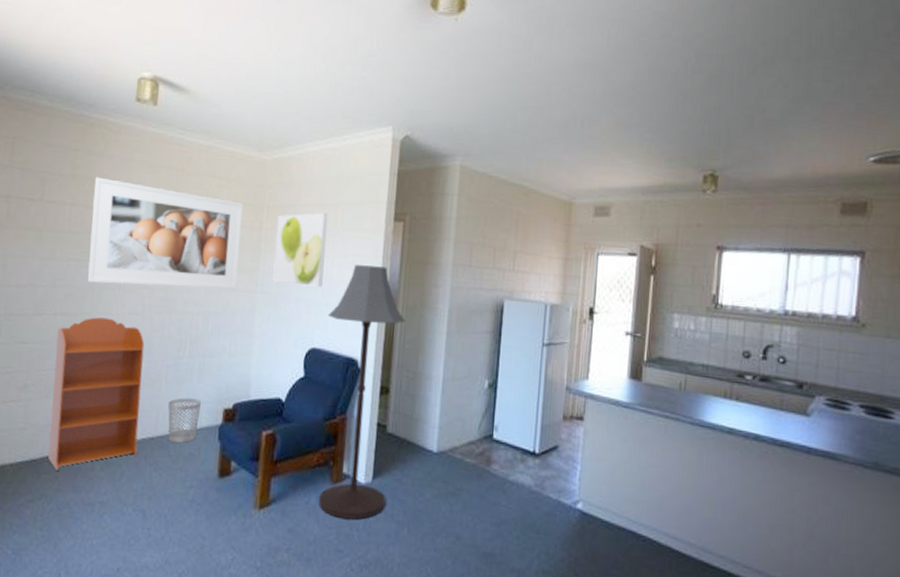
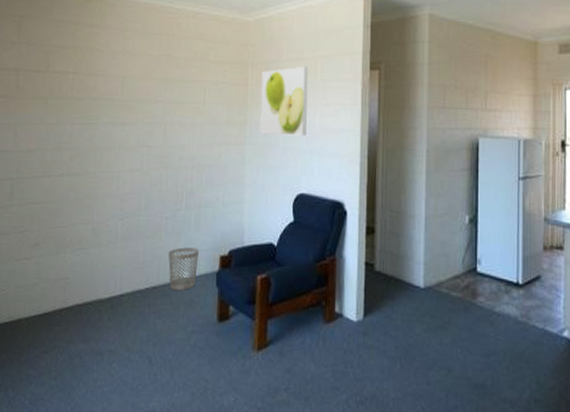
bookcase: present [48,317,145,471] -> none [59,176,145,322]
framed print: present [87,177,244,290] -> none [90,47,230,144]
floor lamp: present [319,265,405,520] -> none [312,113,386,357]

